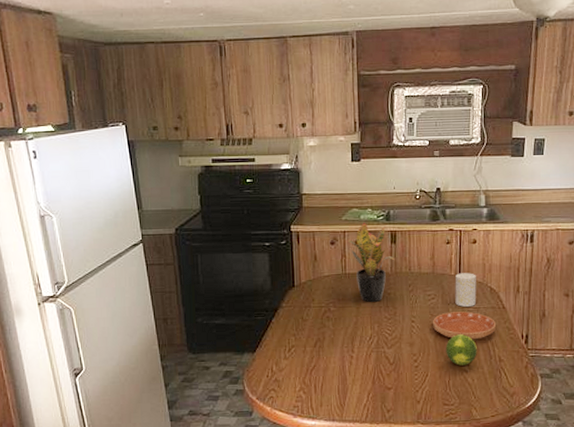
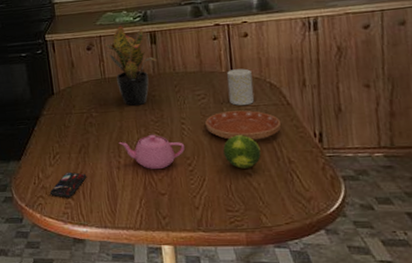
smartphone: none [282,365,320,392] -> present [49,172,87,198]
teapot: none [353,330,413,364] -> present [118,134,186,169]

